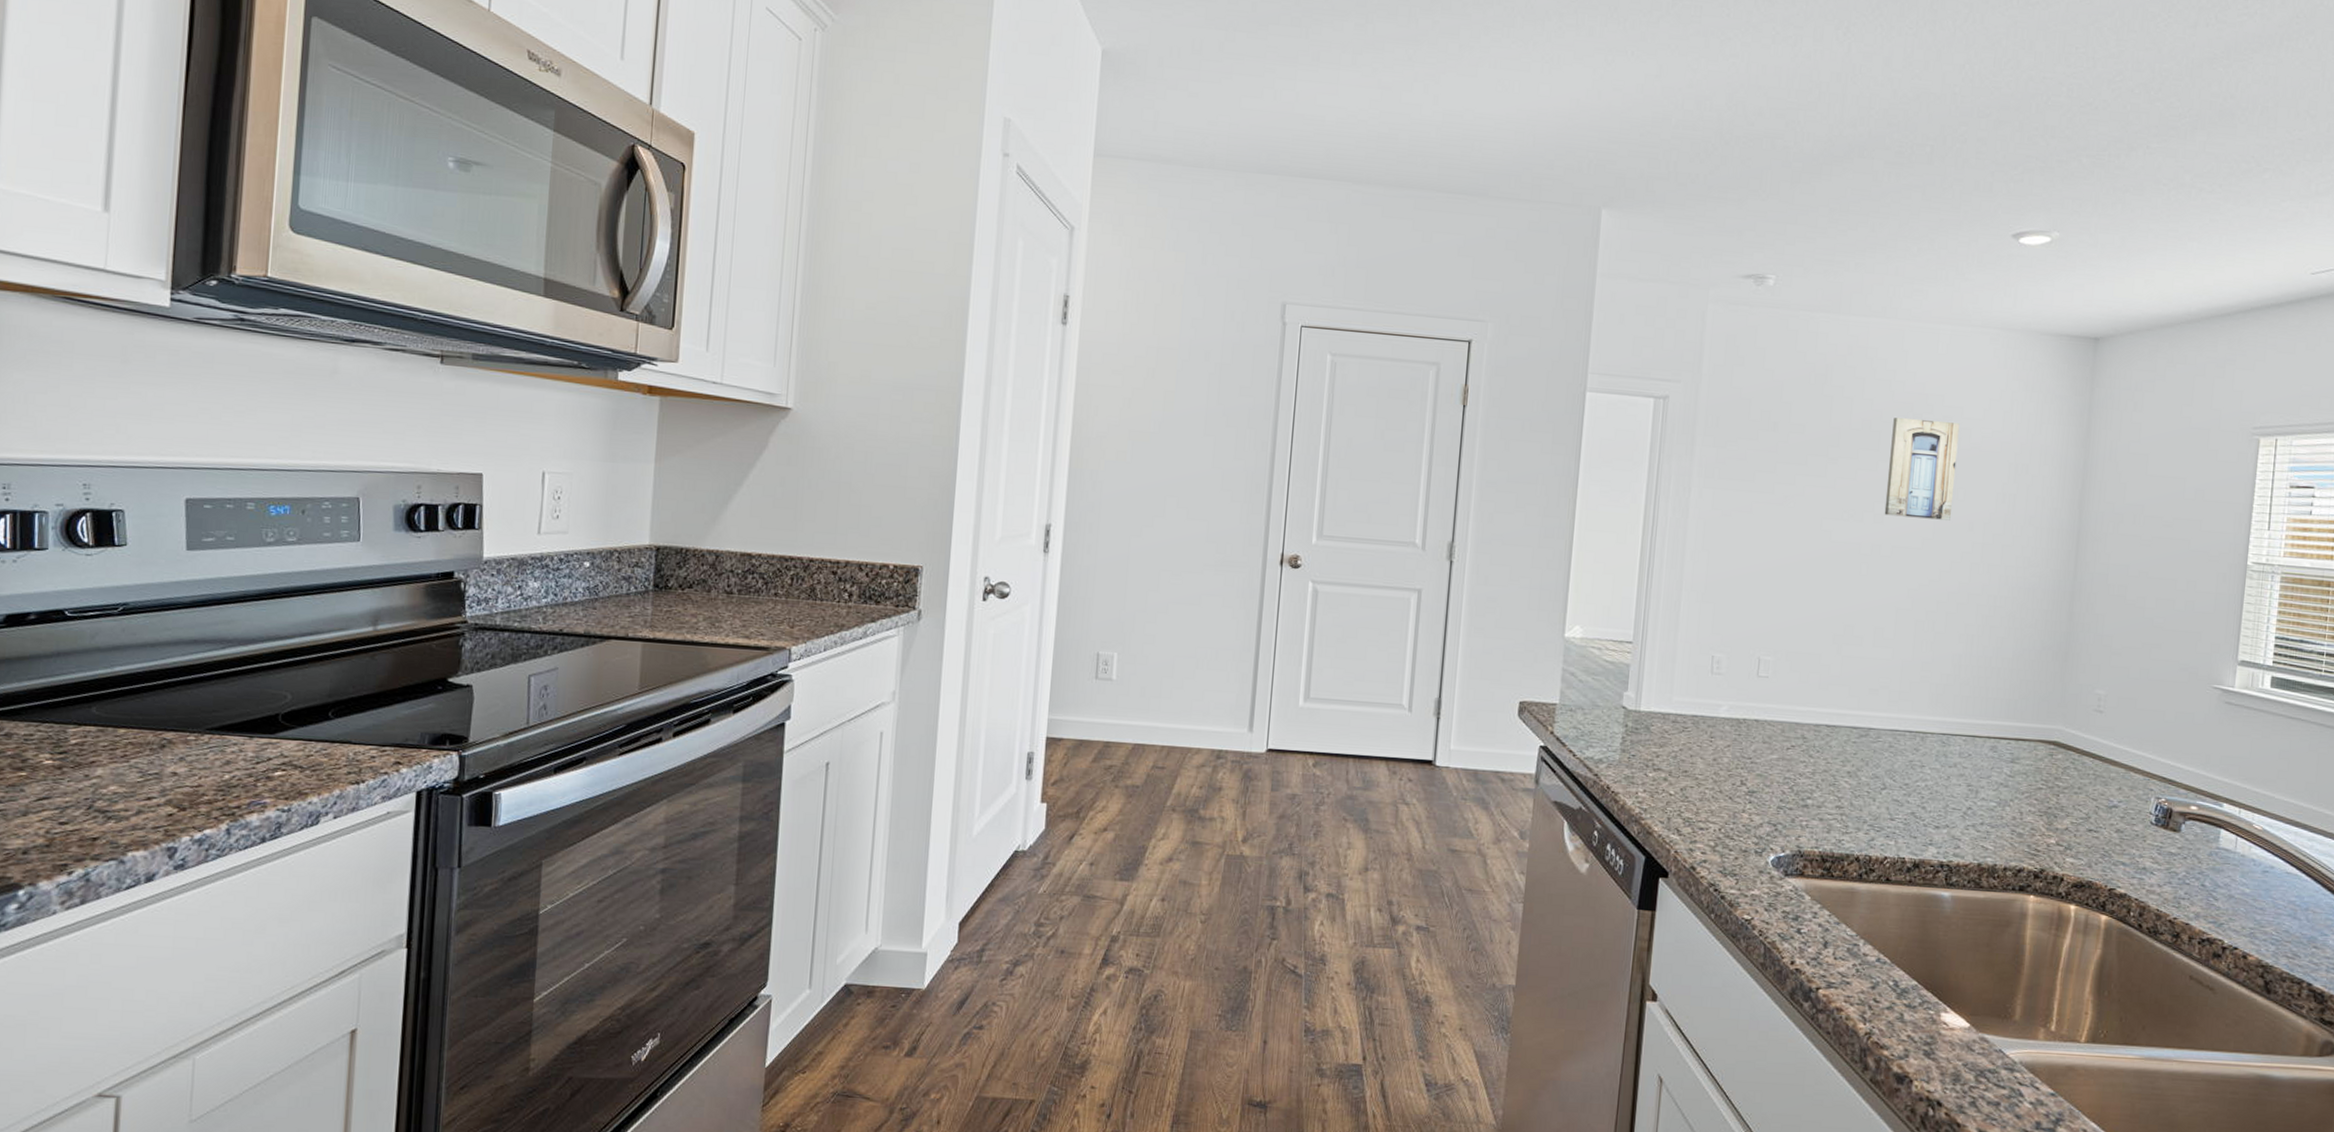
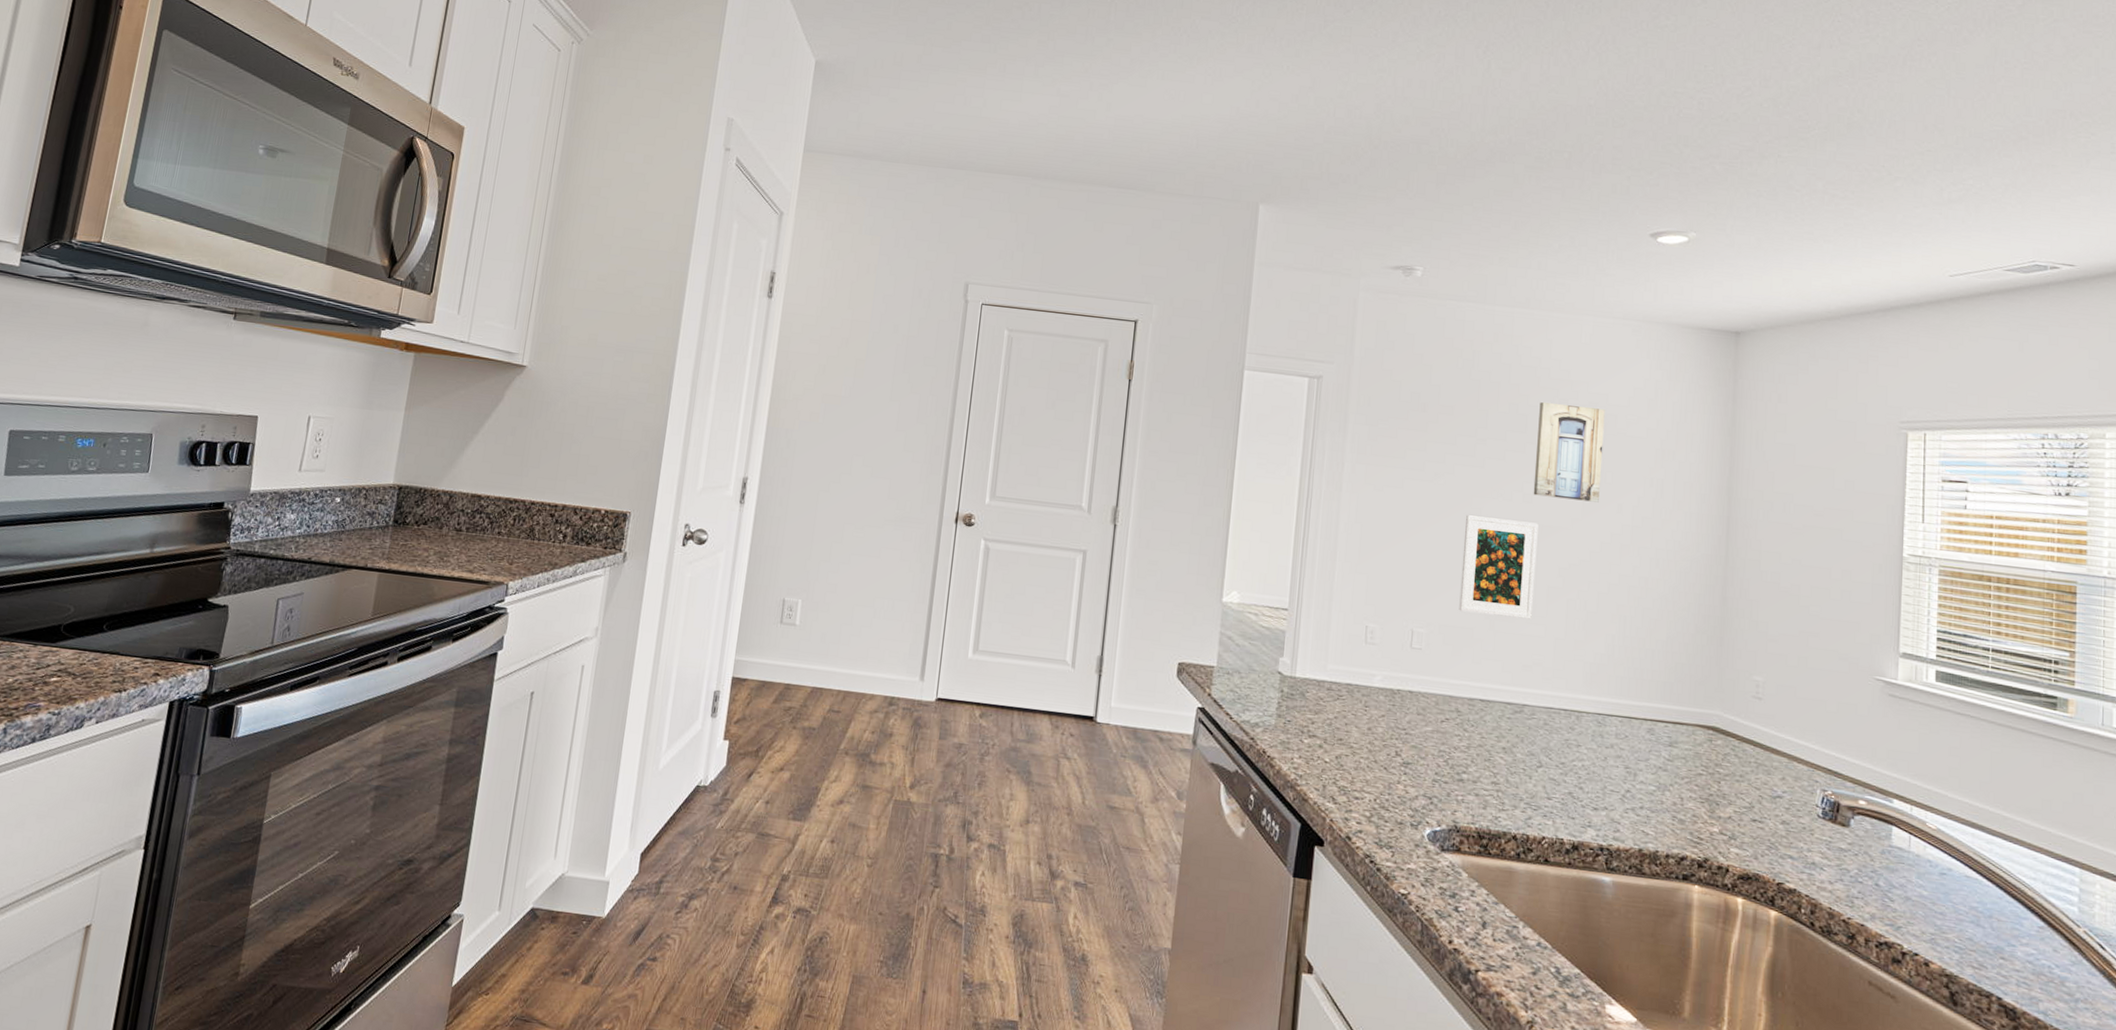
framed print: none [1806,538,1889,643] -> present [1459,515,1539,620]

